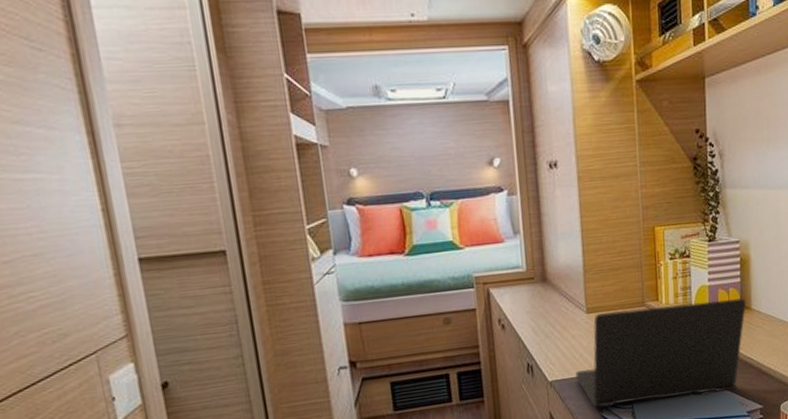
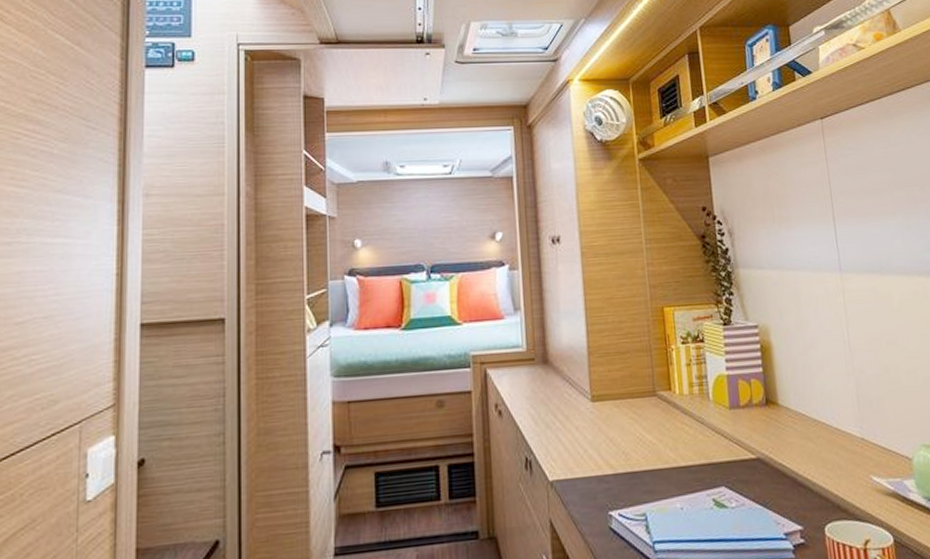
laptop: present [575,298,746,408] -> none [579,391,772,518]

